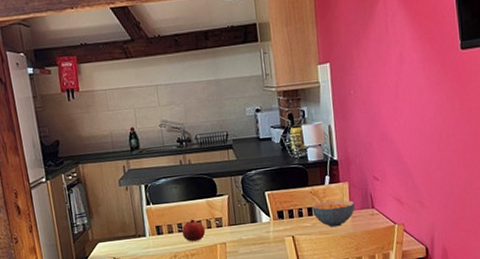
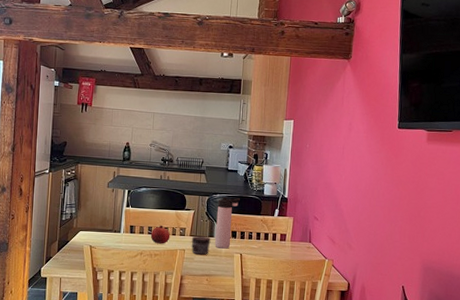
jar: none [231,222,255,246] -> present [191,235,211,255]
thermos bottle: none [255,171,281,234] -> present [215,197,241,249]
cereal bowl: present [311,200,355,228] -> none [260,229,296,253]

